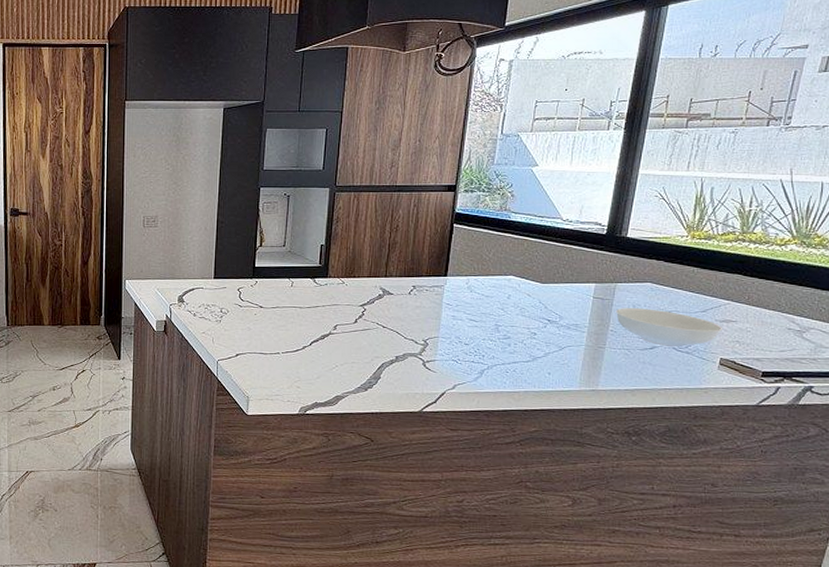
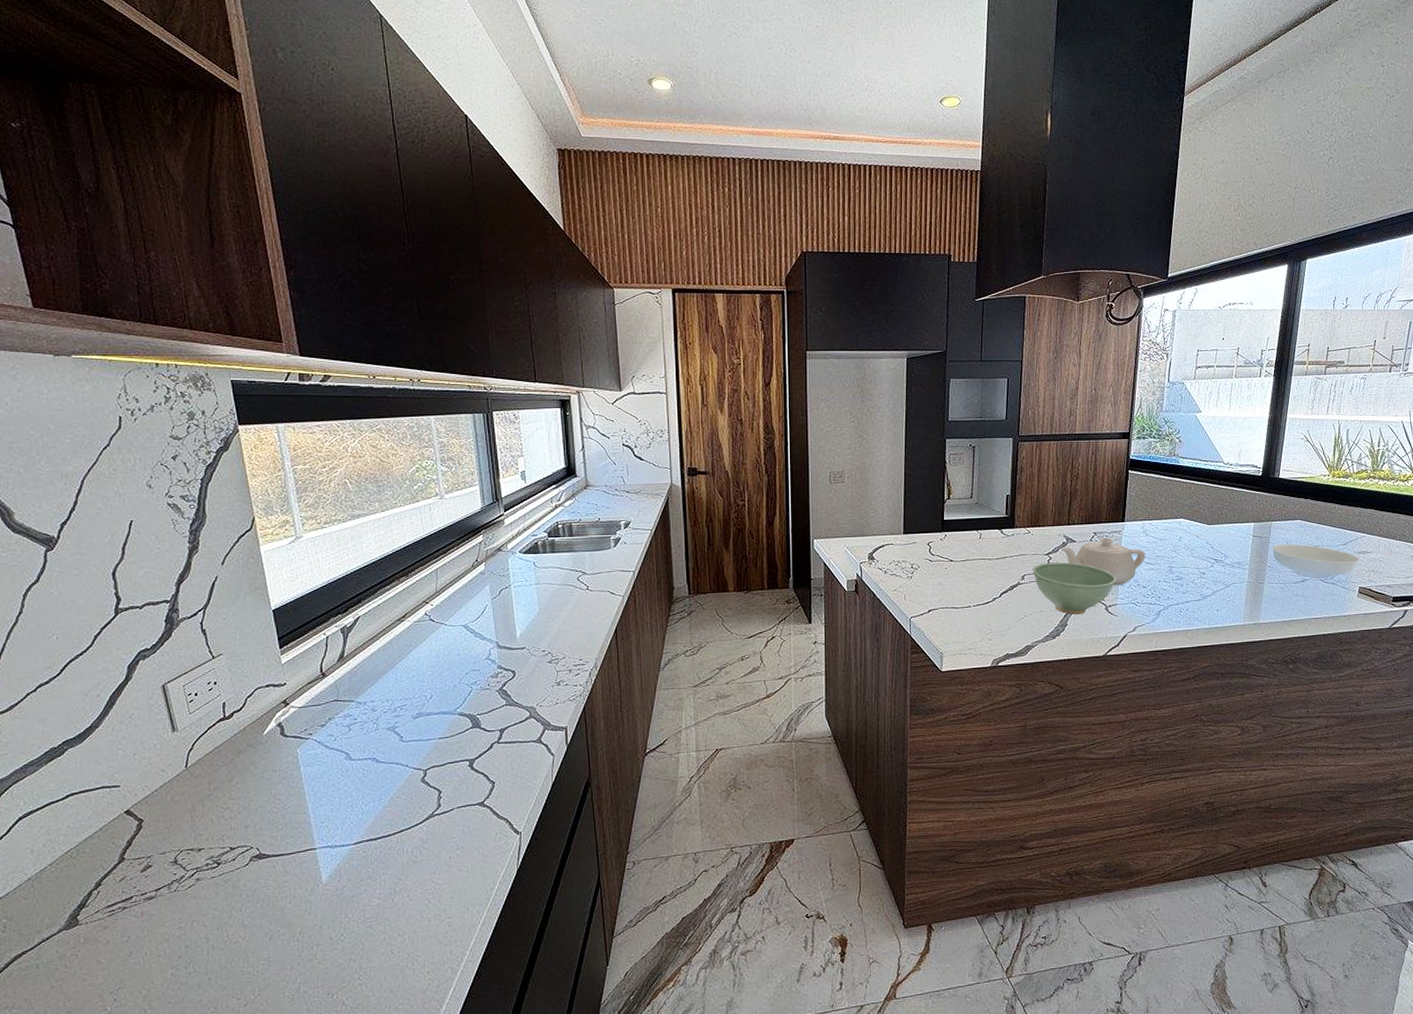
bowl: none [346,314,436,368] -> present [1033,562,1117,615]
teapot: none [375,292,469,342] -> present [1060,538,1146,586]

